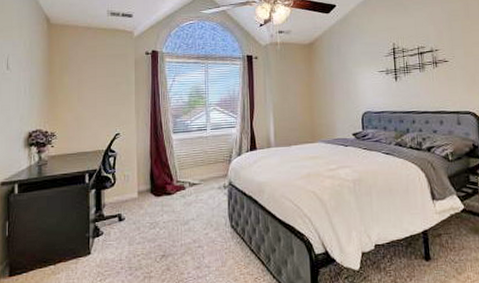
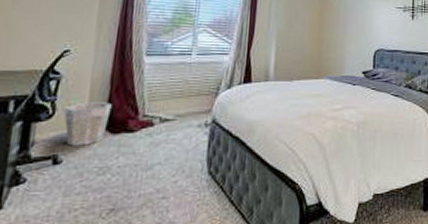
waste bin: none [122,172,153,207] -> present [64,102,112,146]

